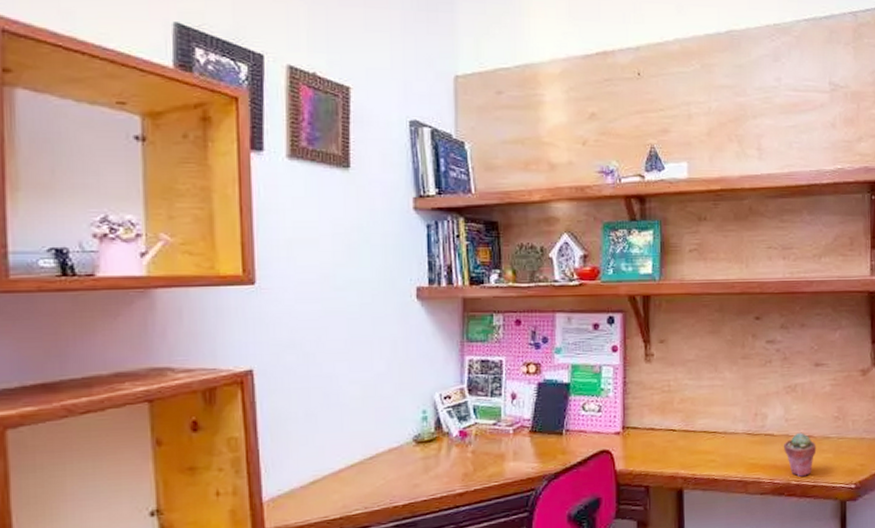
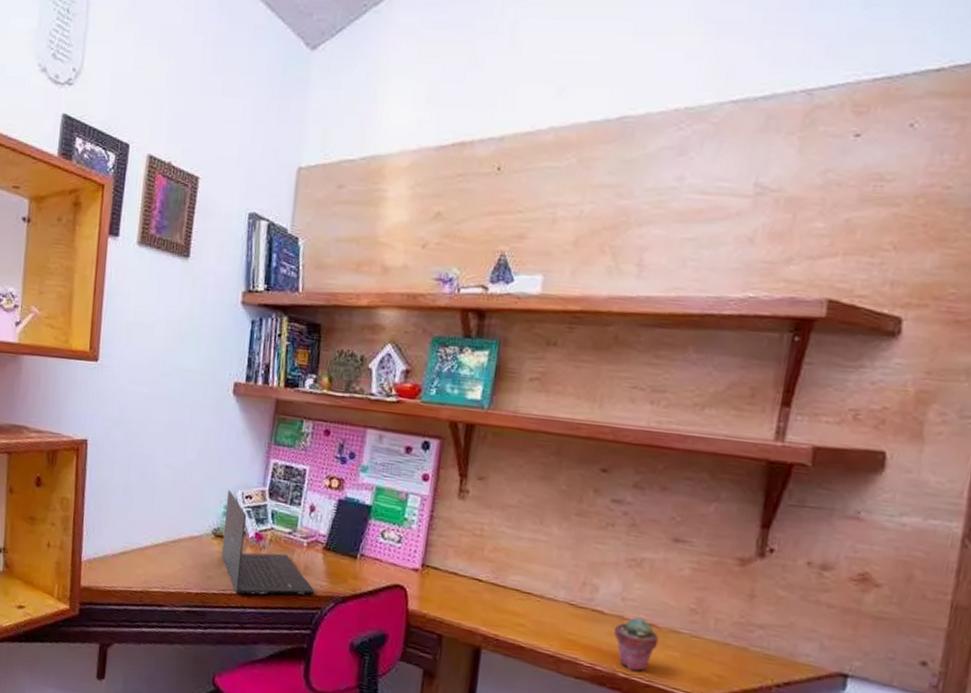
laptop: none [424,394,527,495] -> present [221,490,315,596]

